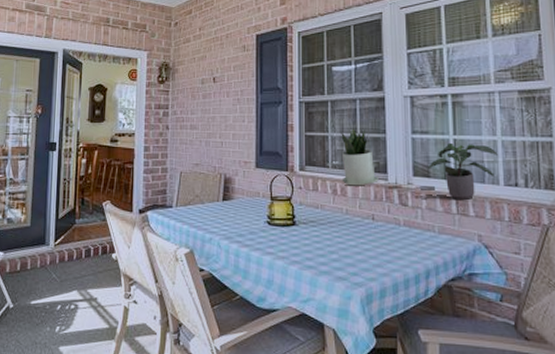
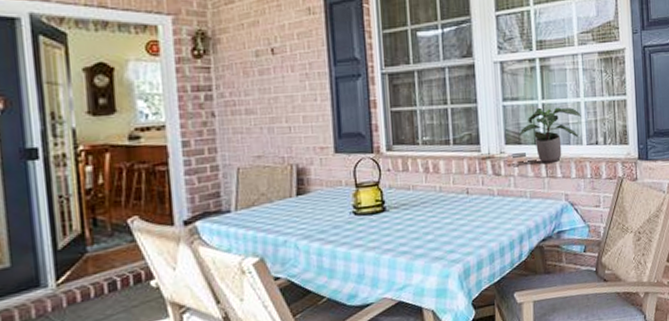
planter: present [341,128,379,186] -> none [430,99,472,162]

